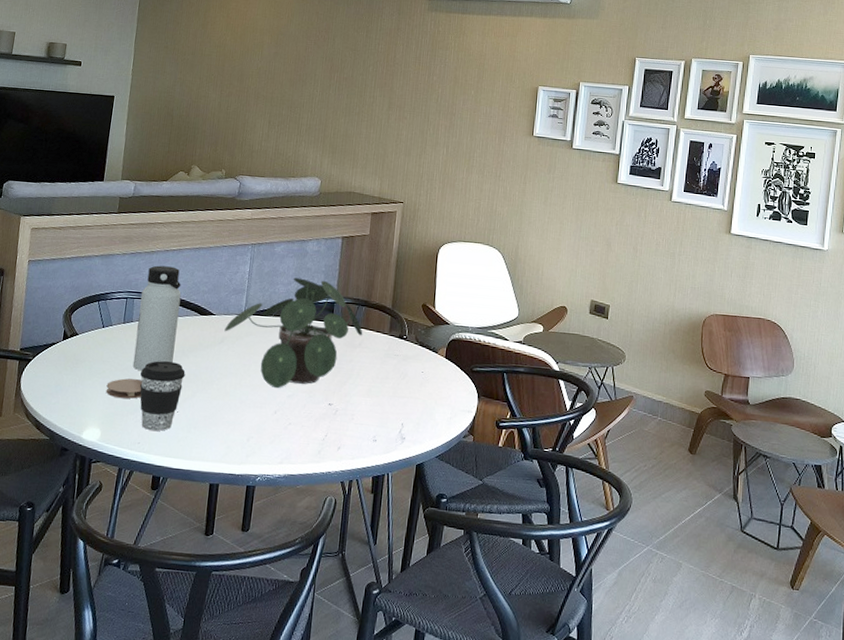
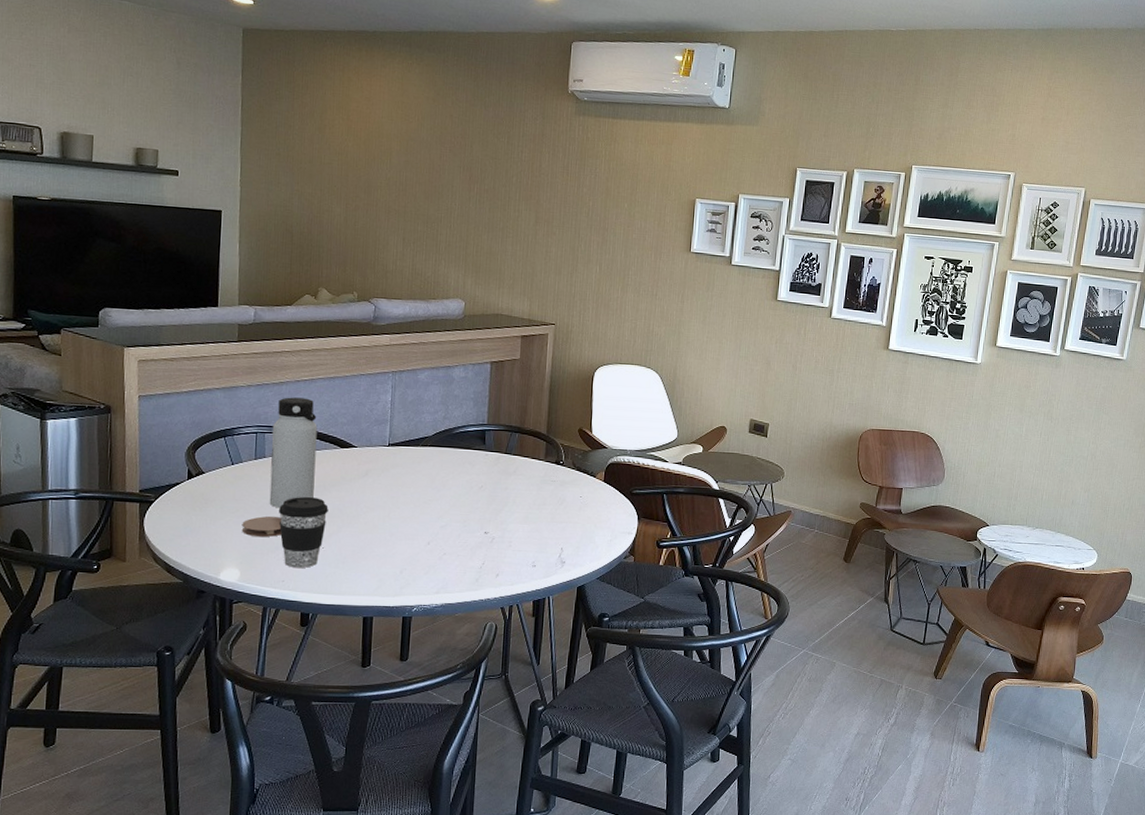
potted plant: present [224,277,363,389] -> none [368,406,518,520]

